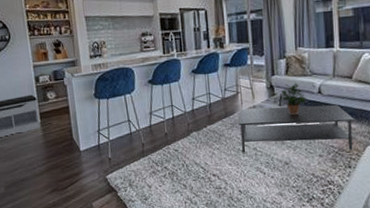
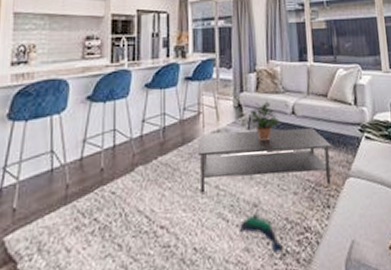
plush toy: none [273,169,310,198] -> present [239,212,283,253]

